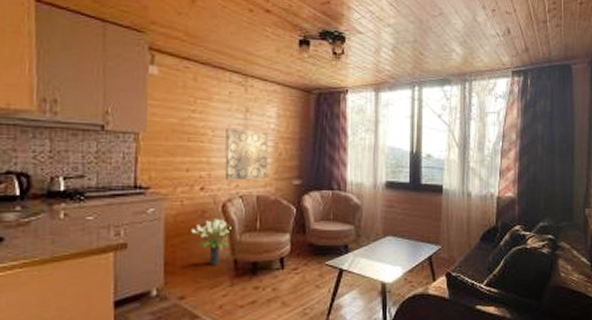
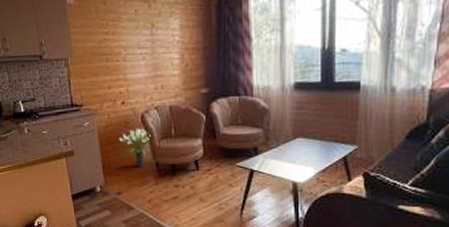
wall art: present [224,129,269,180] -> none [136,44,178,94]

